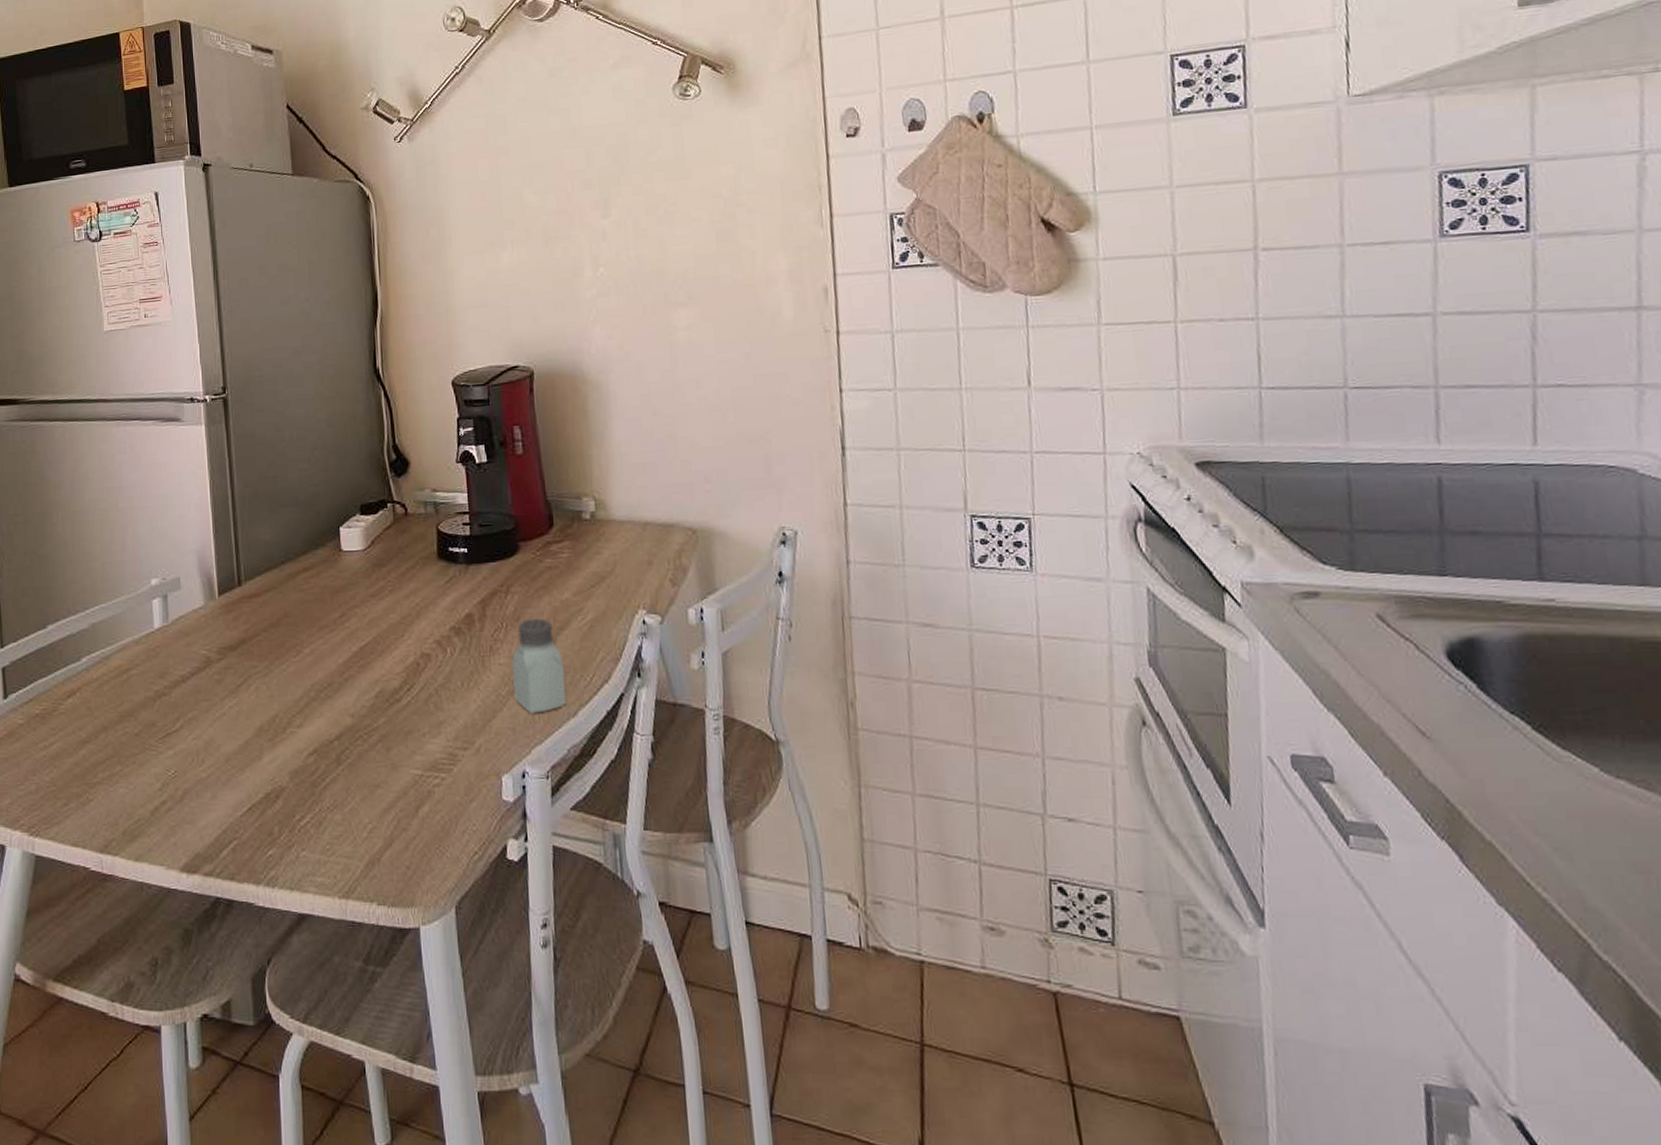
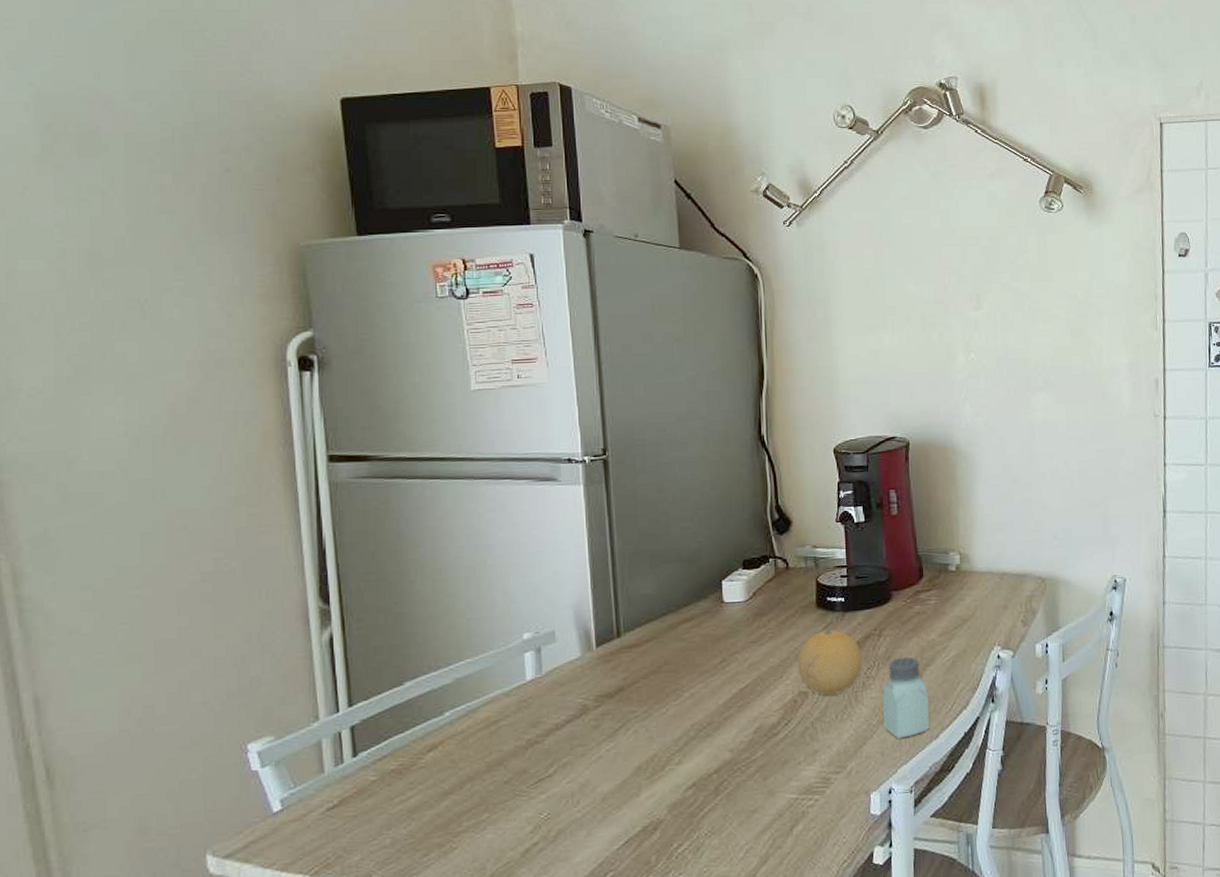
fruit: none [418,584,490,659] -> present [797,630,863,696]

